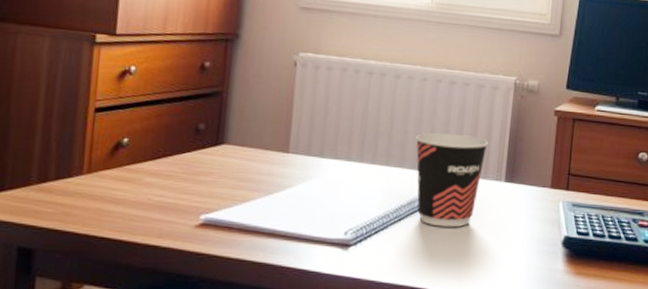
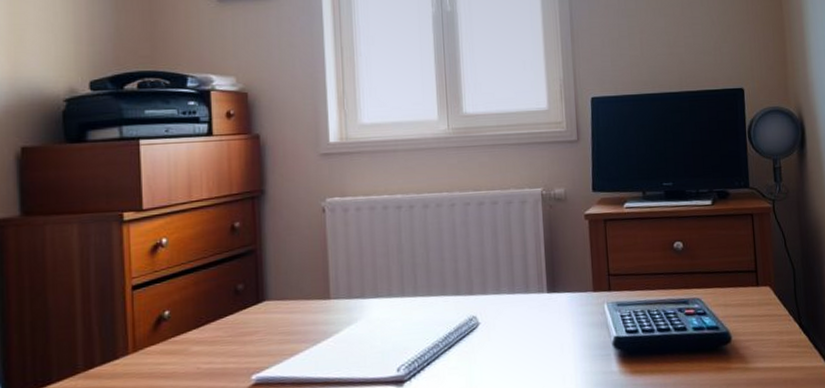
cup: present [415,133,489,227] -> none [452,253,526,348]

